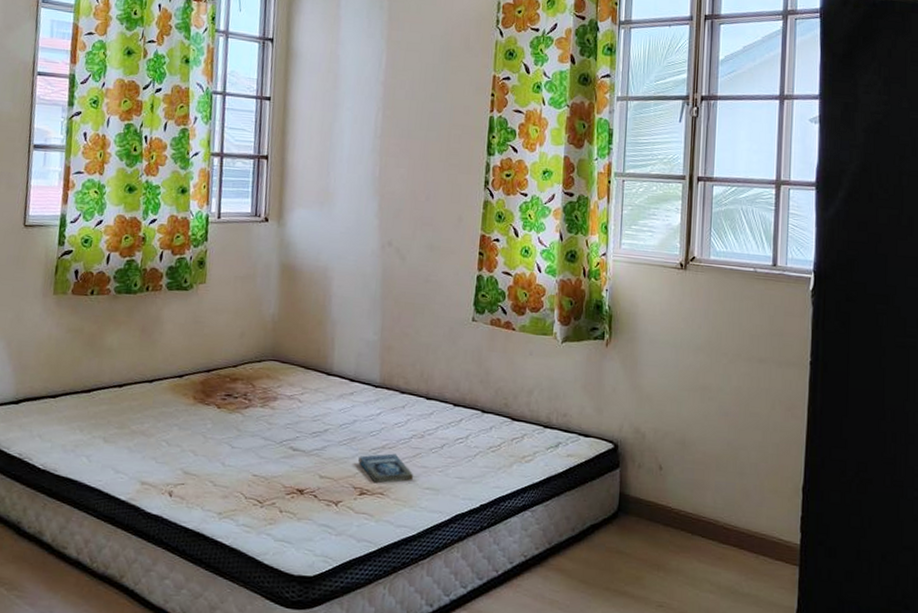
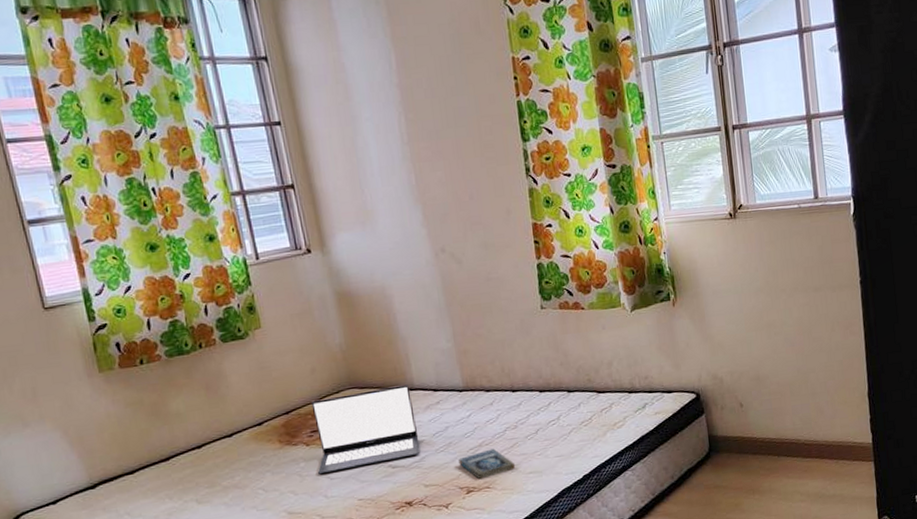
laptop: none [222,364,328,443] -> present [311,385,419,475]

